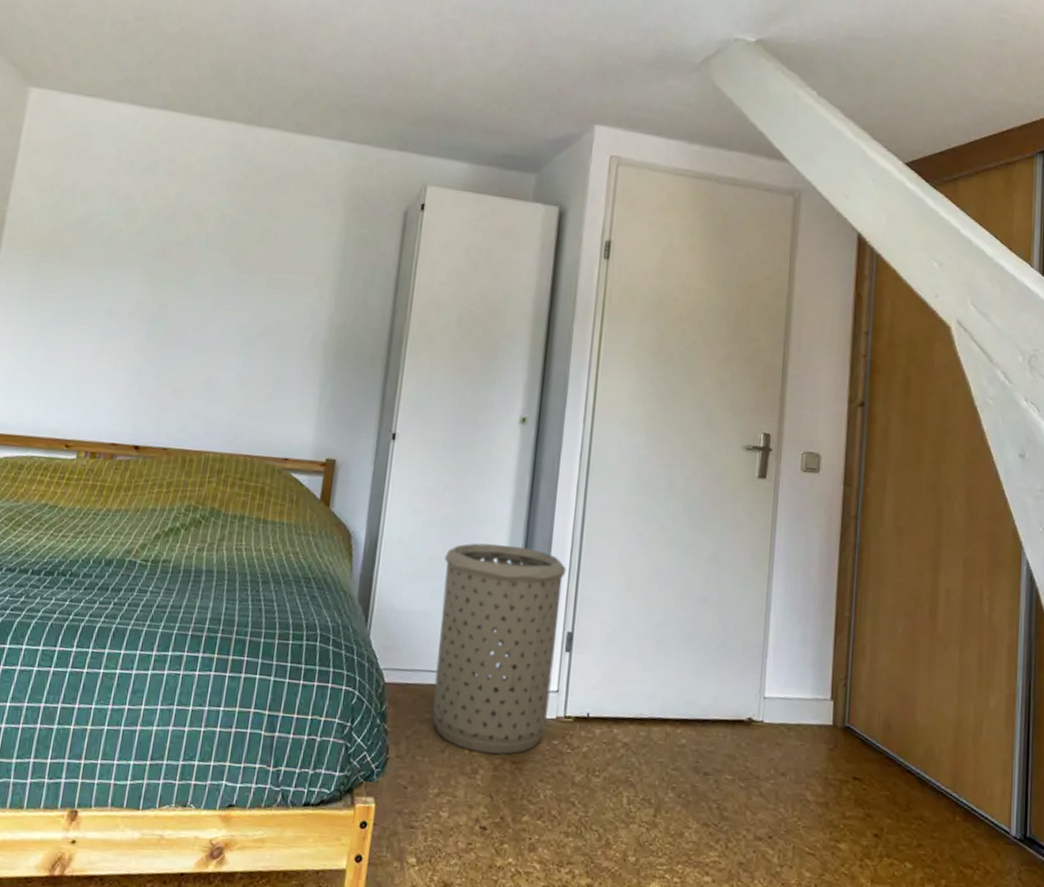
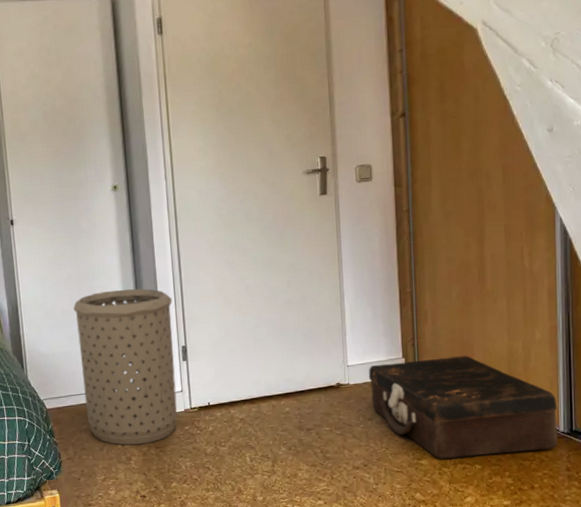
suitcase: none [787,702,1011,858] -> present [368,355,558,459]

